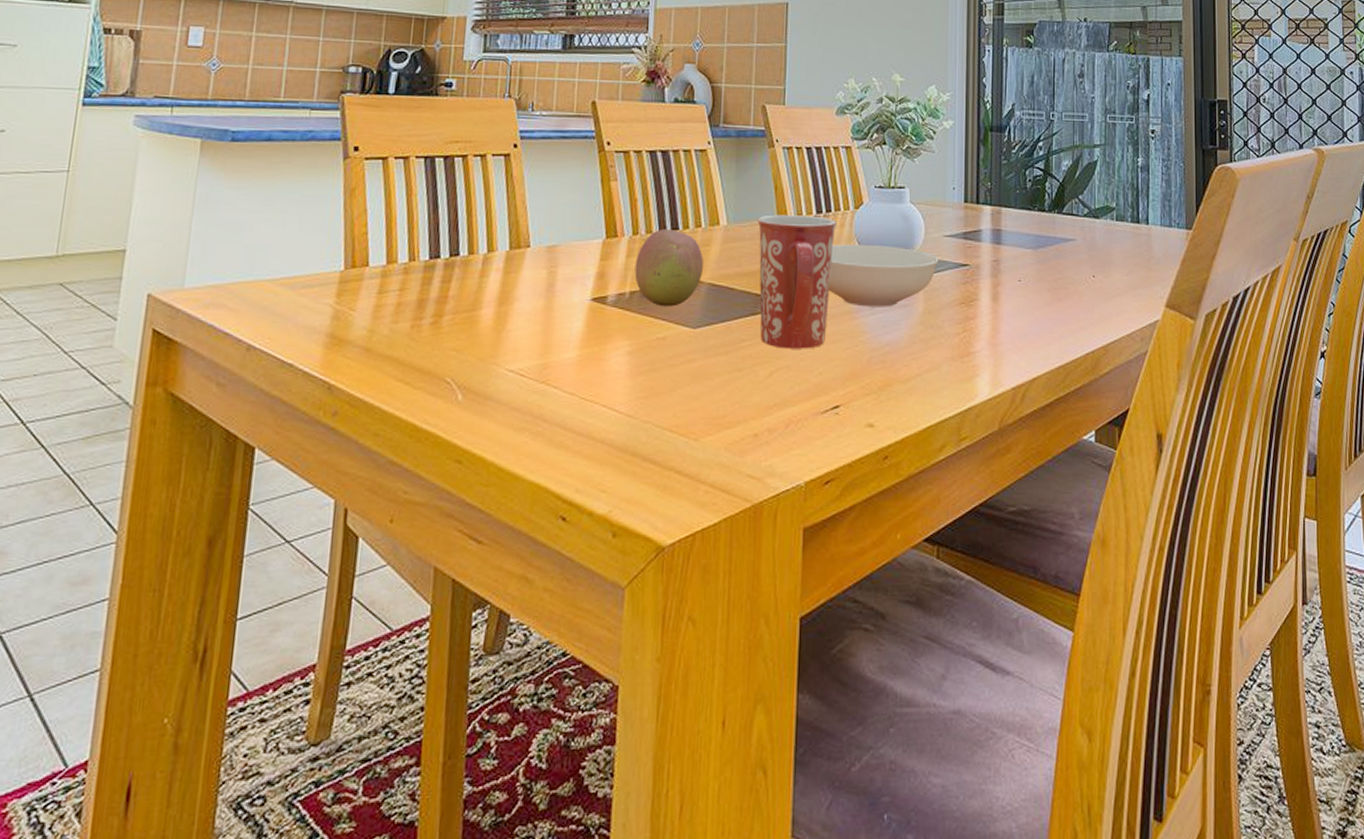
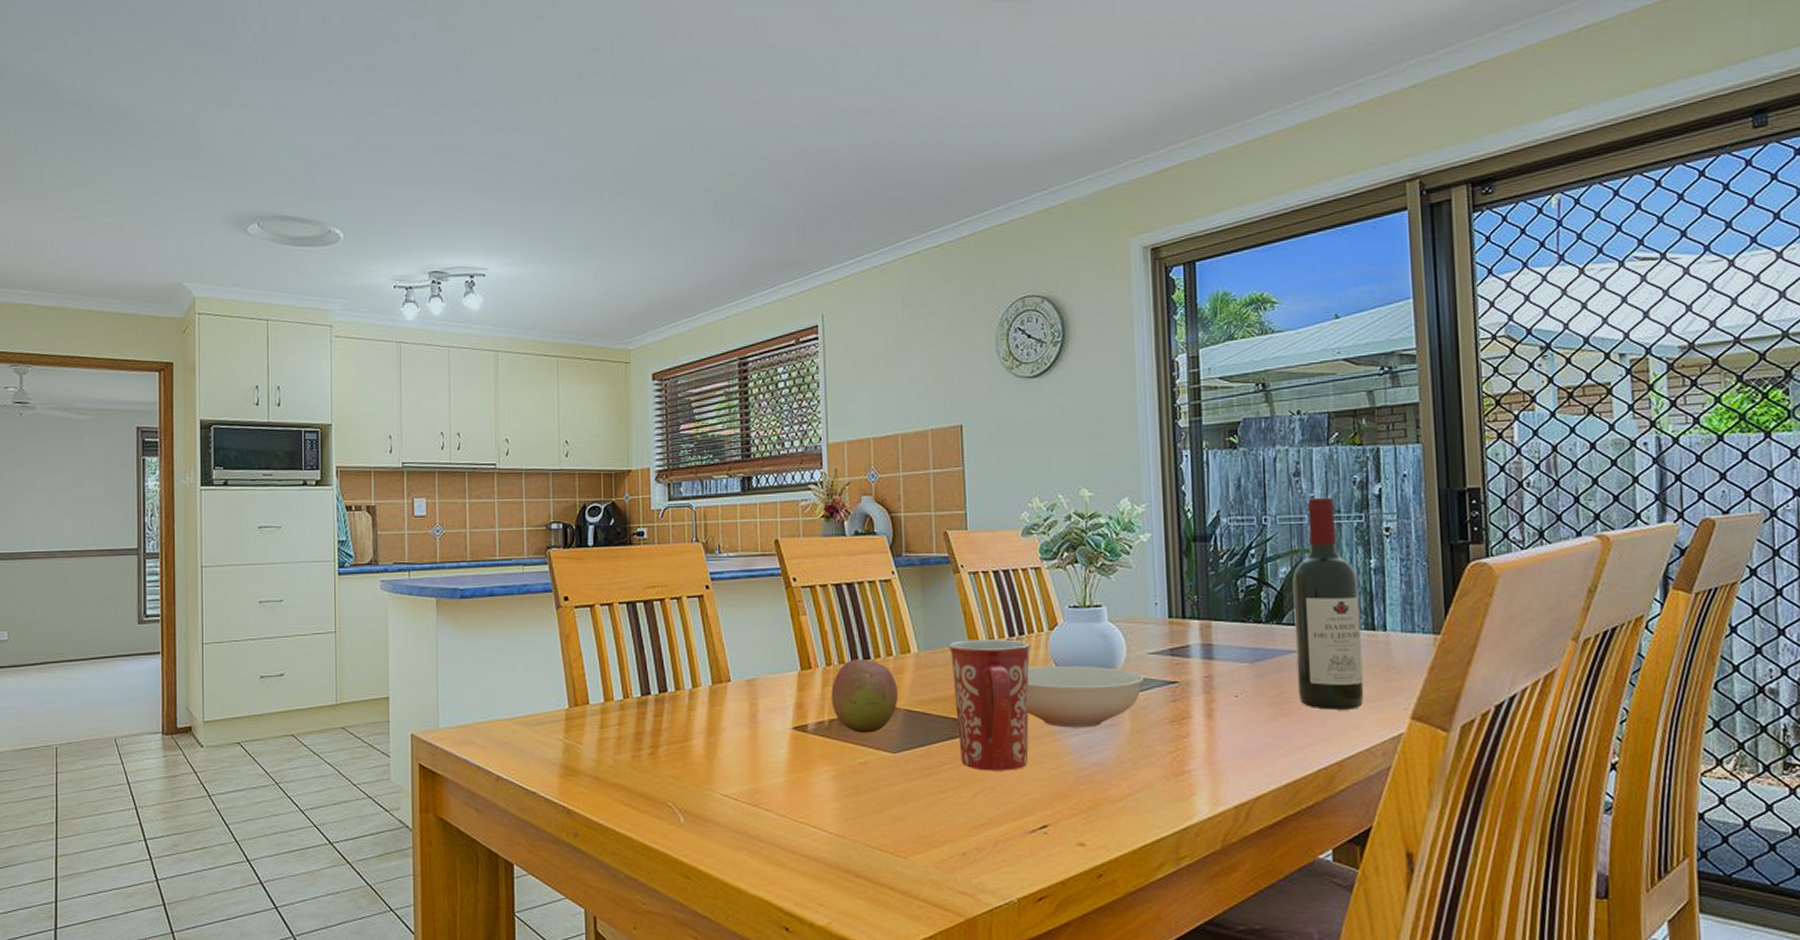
wine bottle: none [1073,98,1128,297] -> present [1292,497,1364,710]

